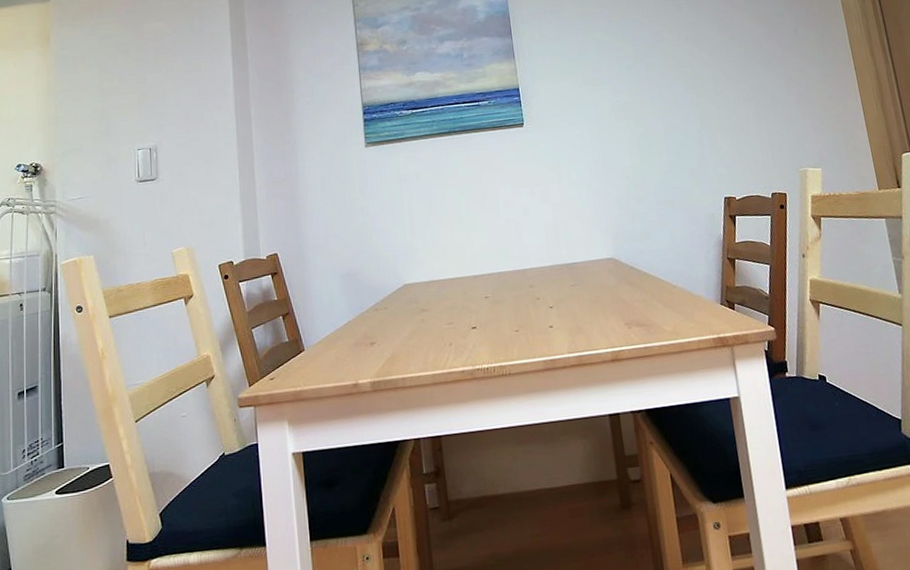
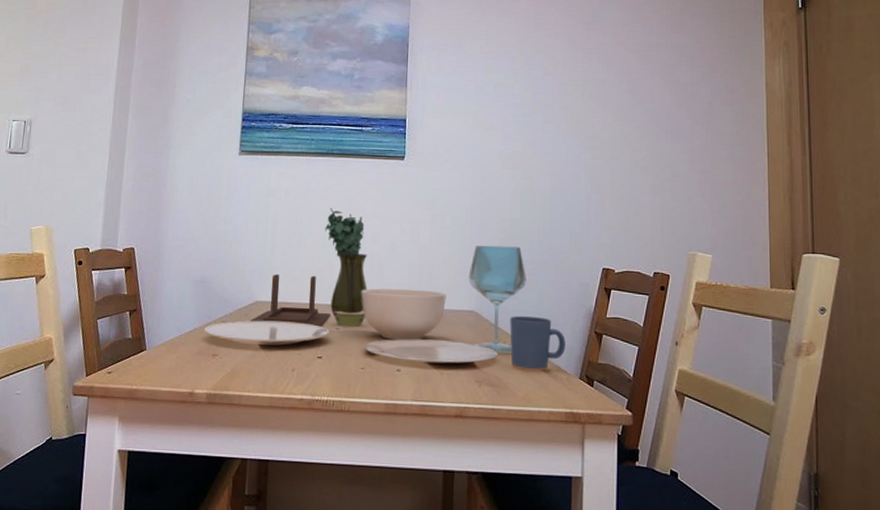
plate: none [358,297,479,328] -> present [203,320,329,346]
napkin holder: none [400,250,479,306] -> present [249,274,331,327]
vase: none [459,183,511,294] -> present [325,208,368,327]
bowl: none [503,245,585,299] -> present [361,288,446,341]
plate: none [515,289,642,317] -> present [365,338,498,364]
wine glass: none [601,190,657,295] -> present [468,245,527,354]
mug: none [647,253,703,306] -> present [510,316,566,372]

